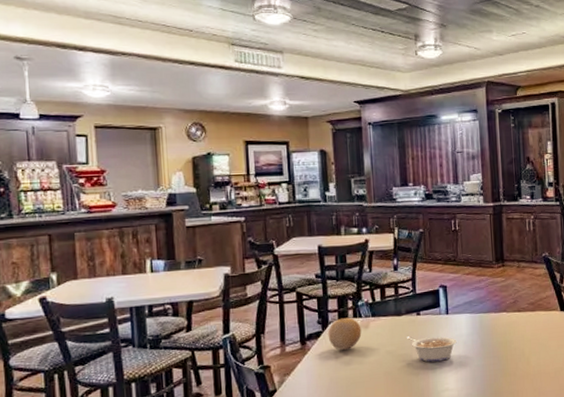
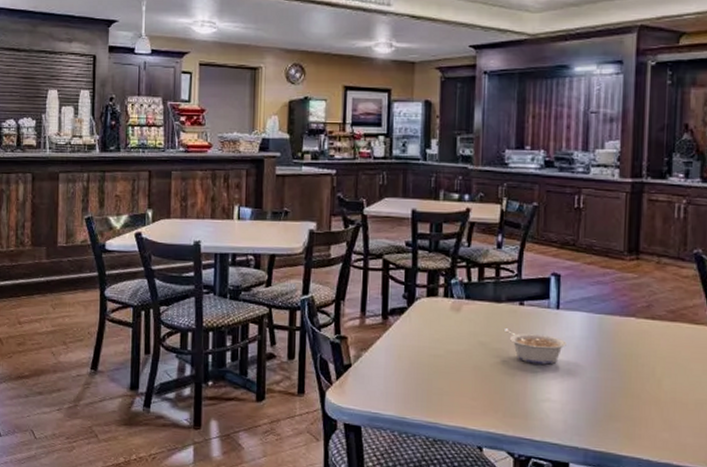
fruit: present [328,317,362,350] -> none [413,295,452,333]

